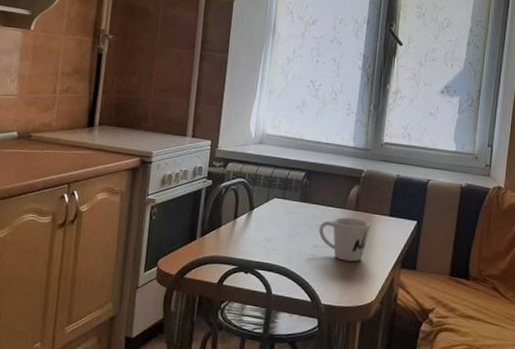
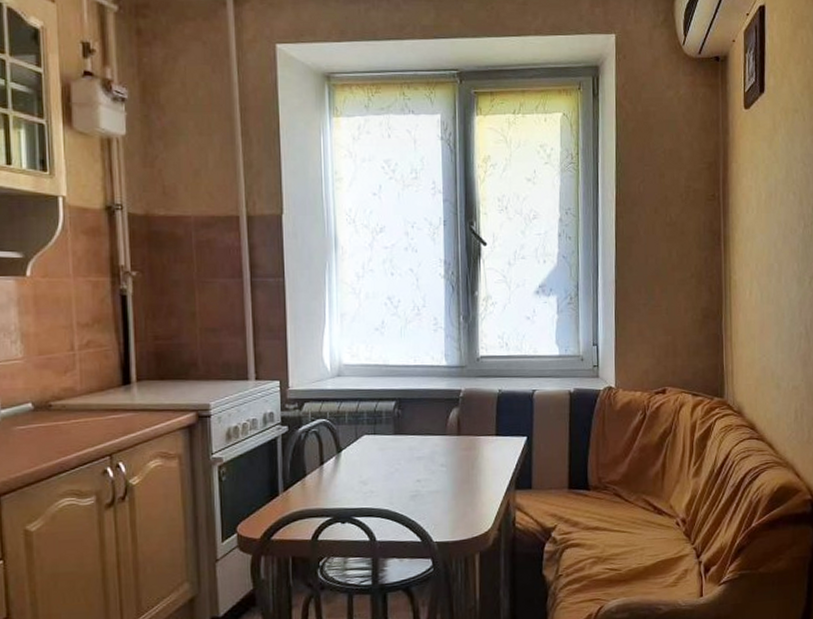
mug: present [319,217,371,262] -> none [419,444,477,492]

